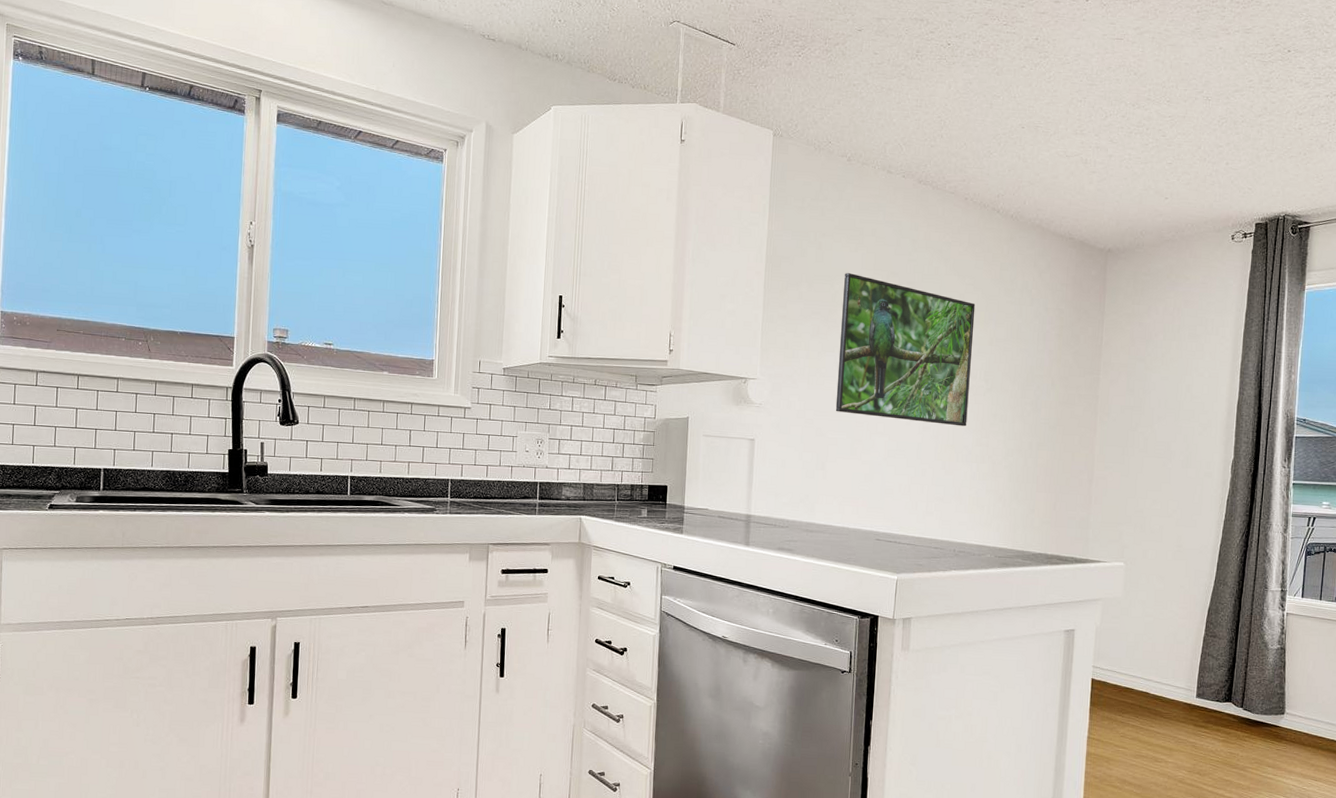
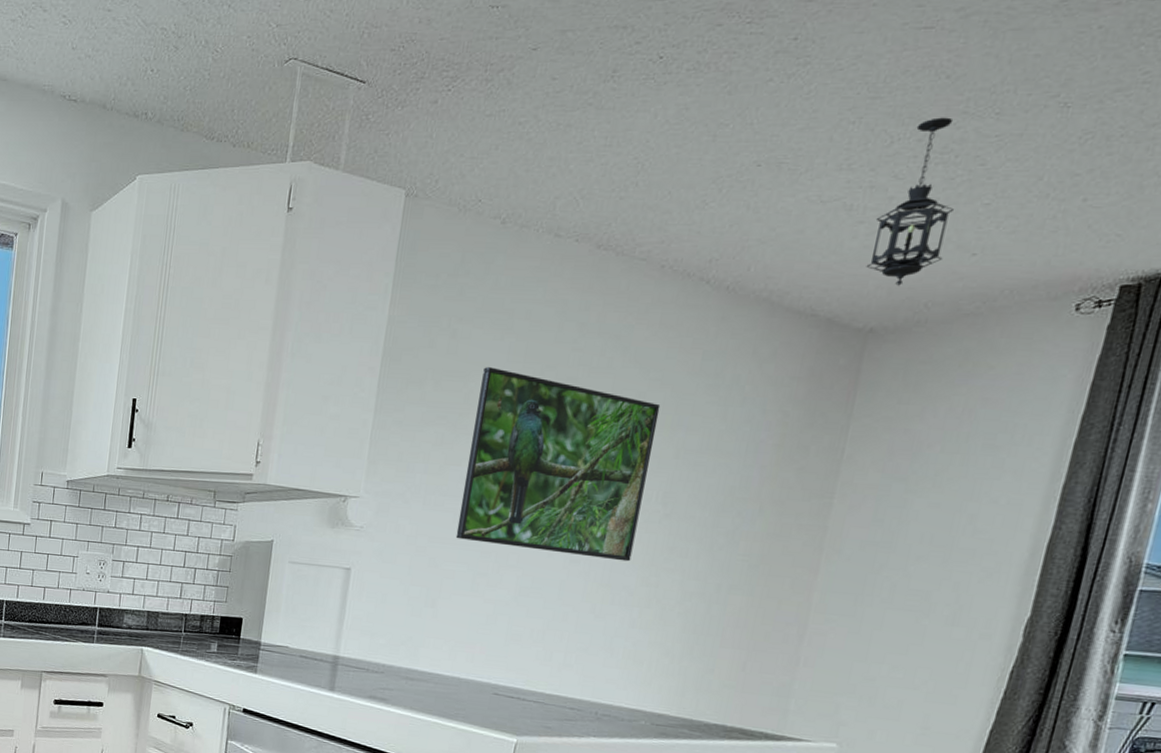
hanging lantern: none [1100,101,1151,219] -> present [866,117,955,286]

